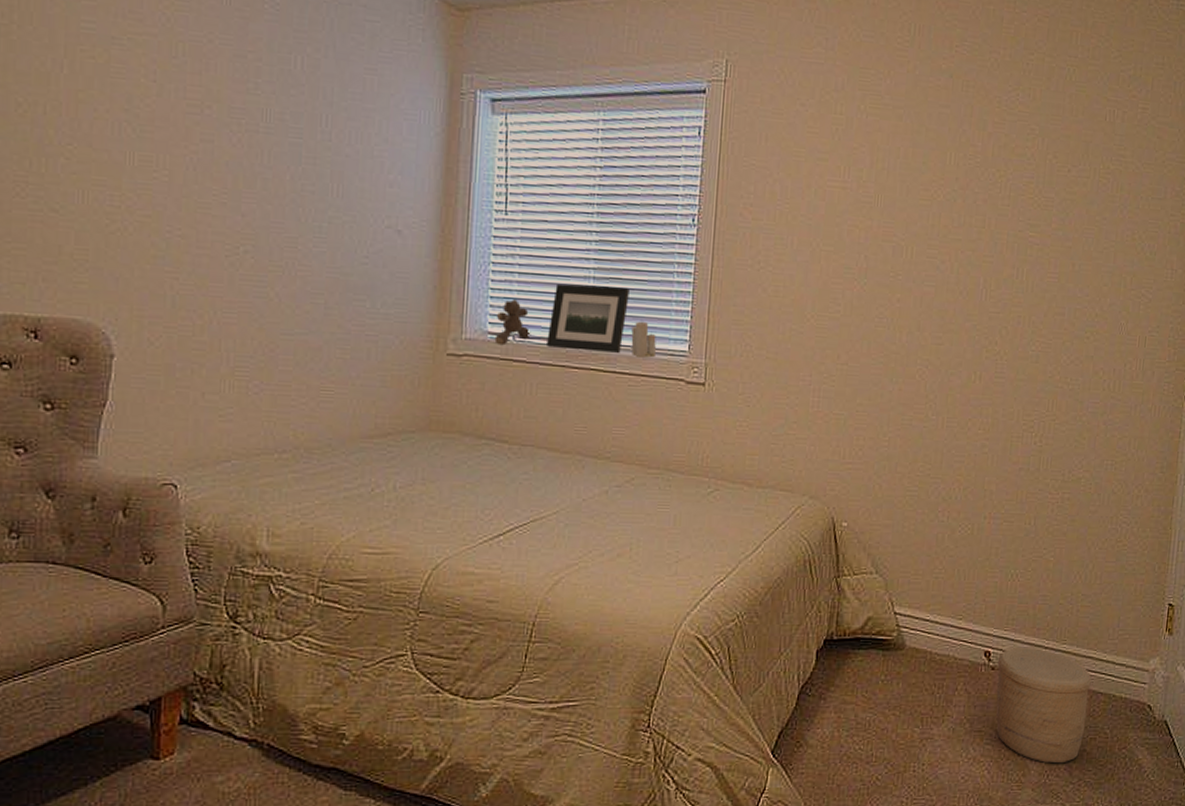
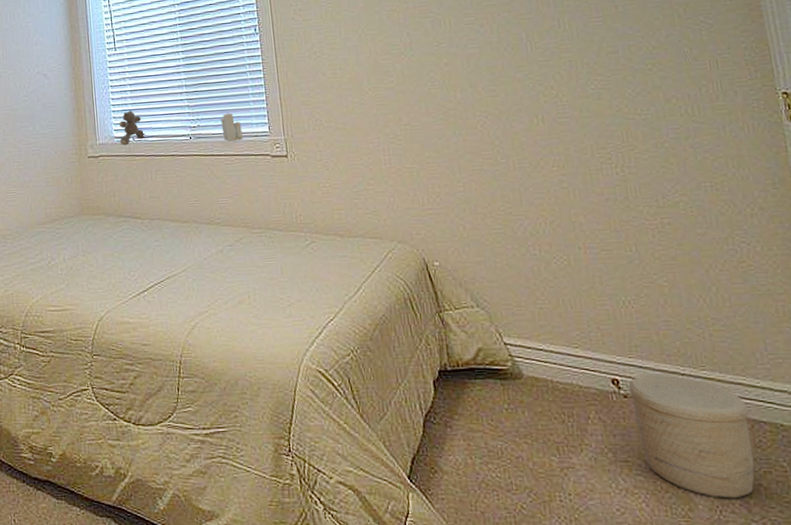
picture frame: present [547,283,629,354] -> none [157,89,215,143]

